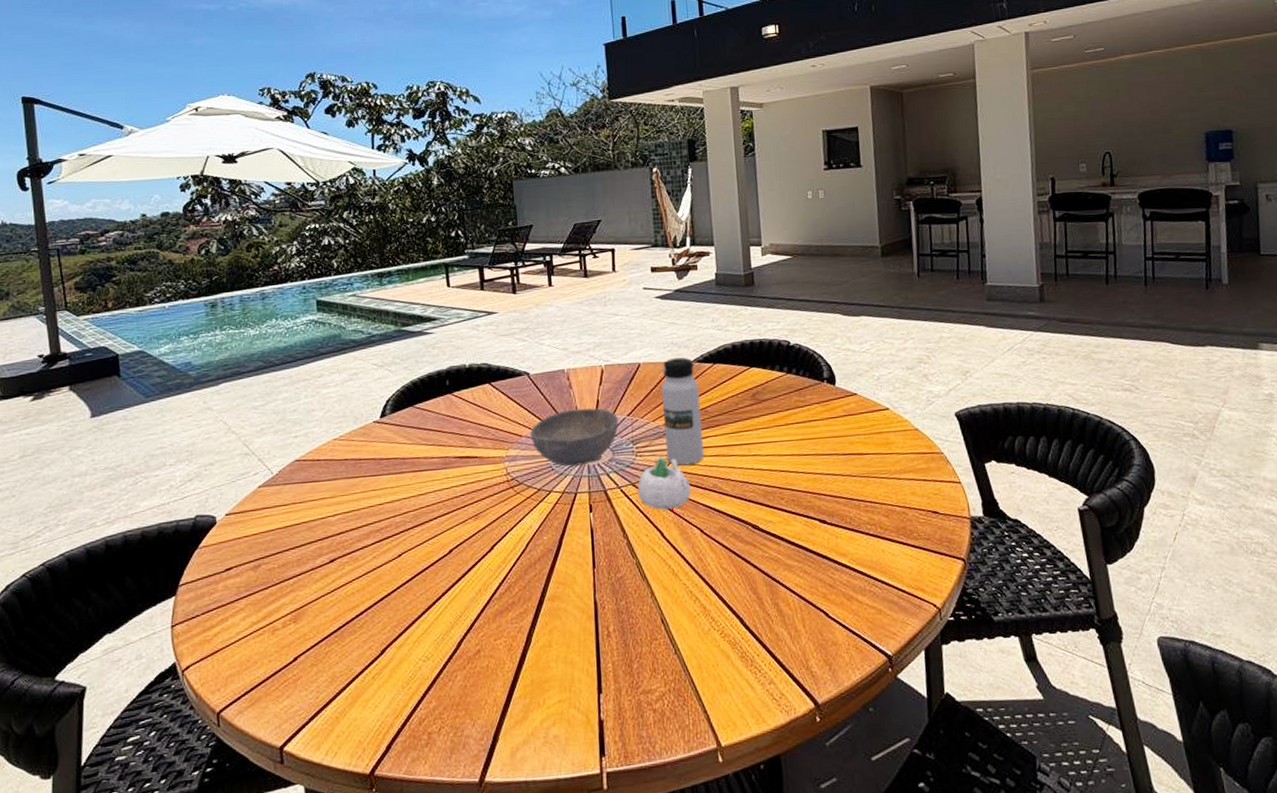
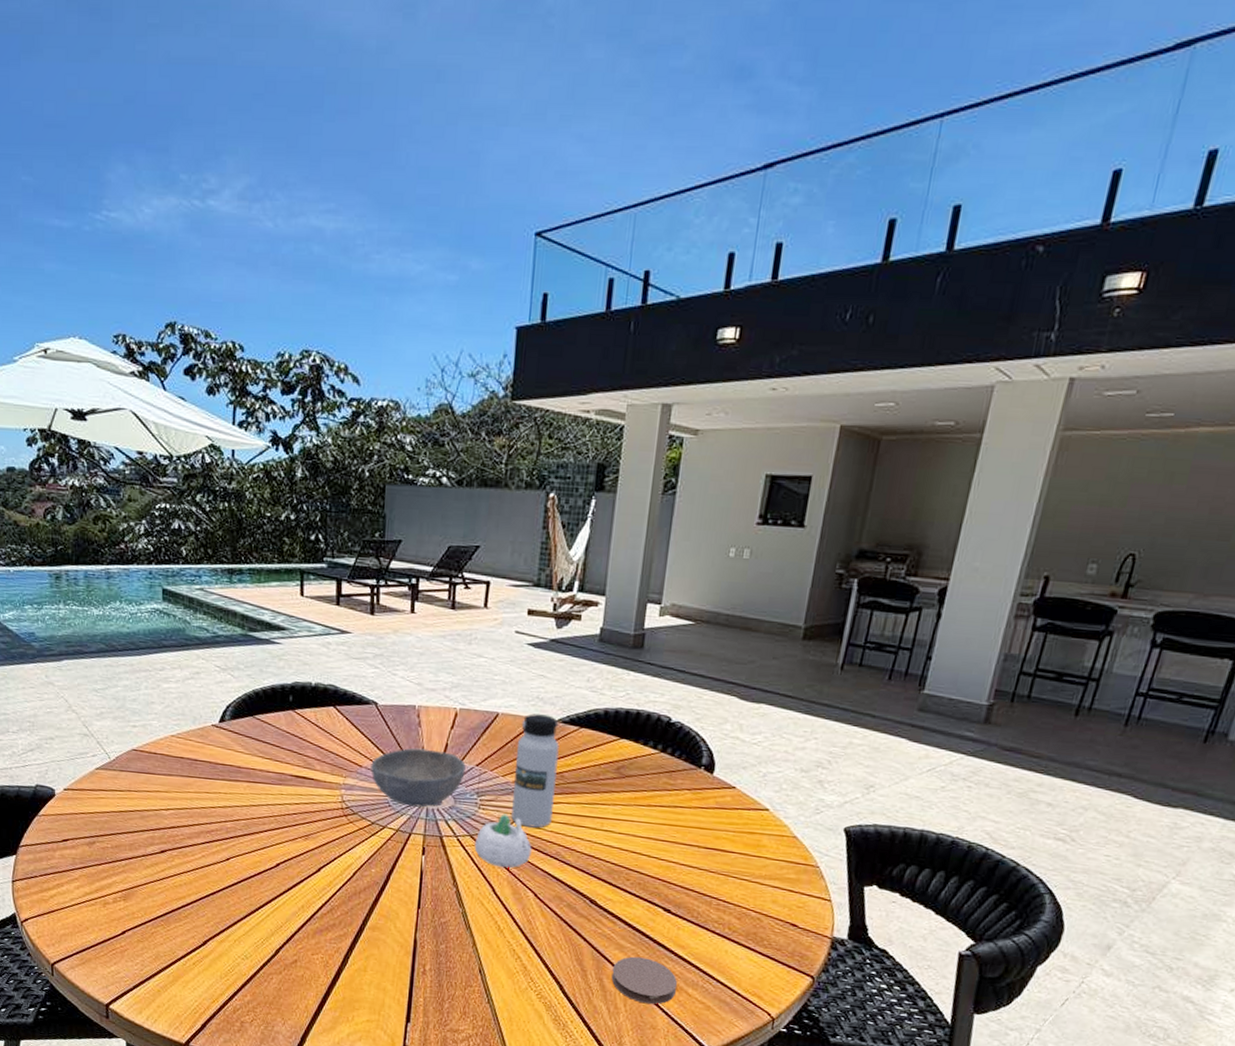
coaster: none [785,573,847,620] -> present [611,956,677,1005]

